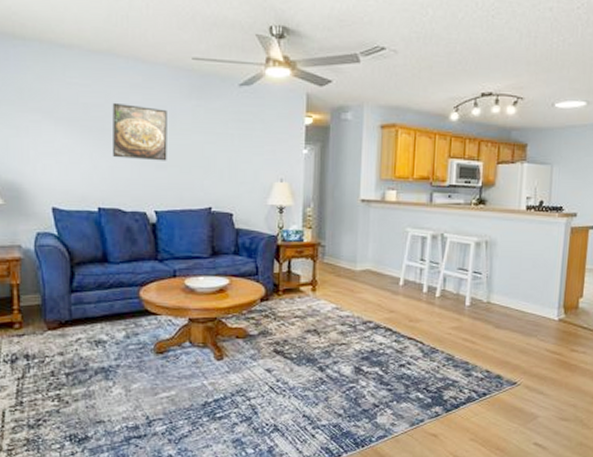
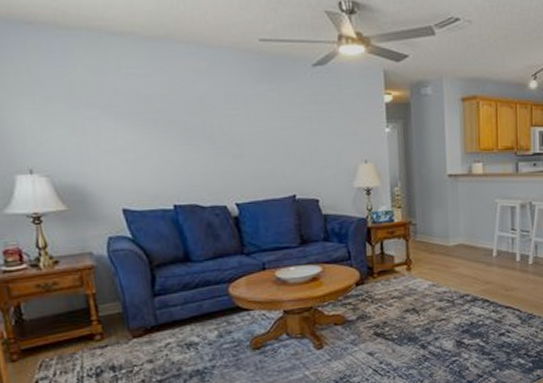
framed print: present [112,102,167,161] -> none [177,91,244,151]

